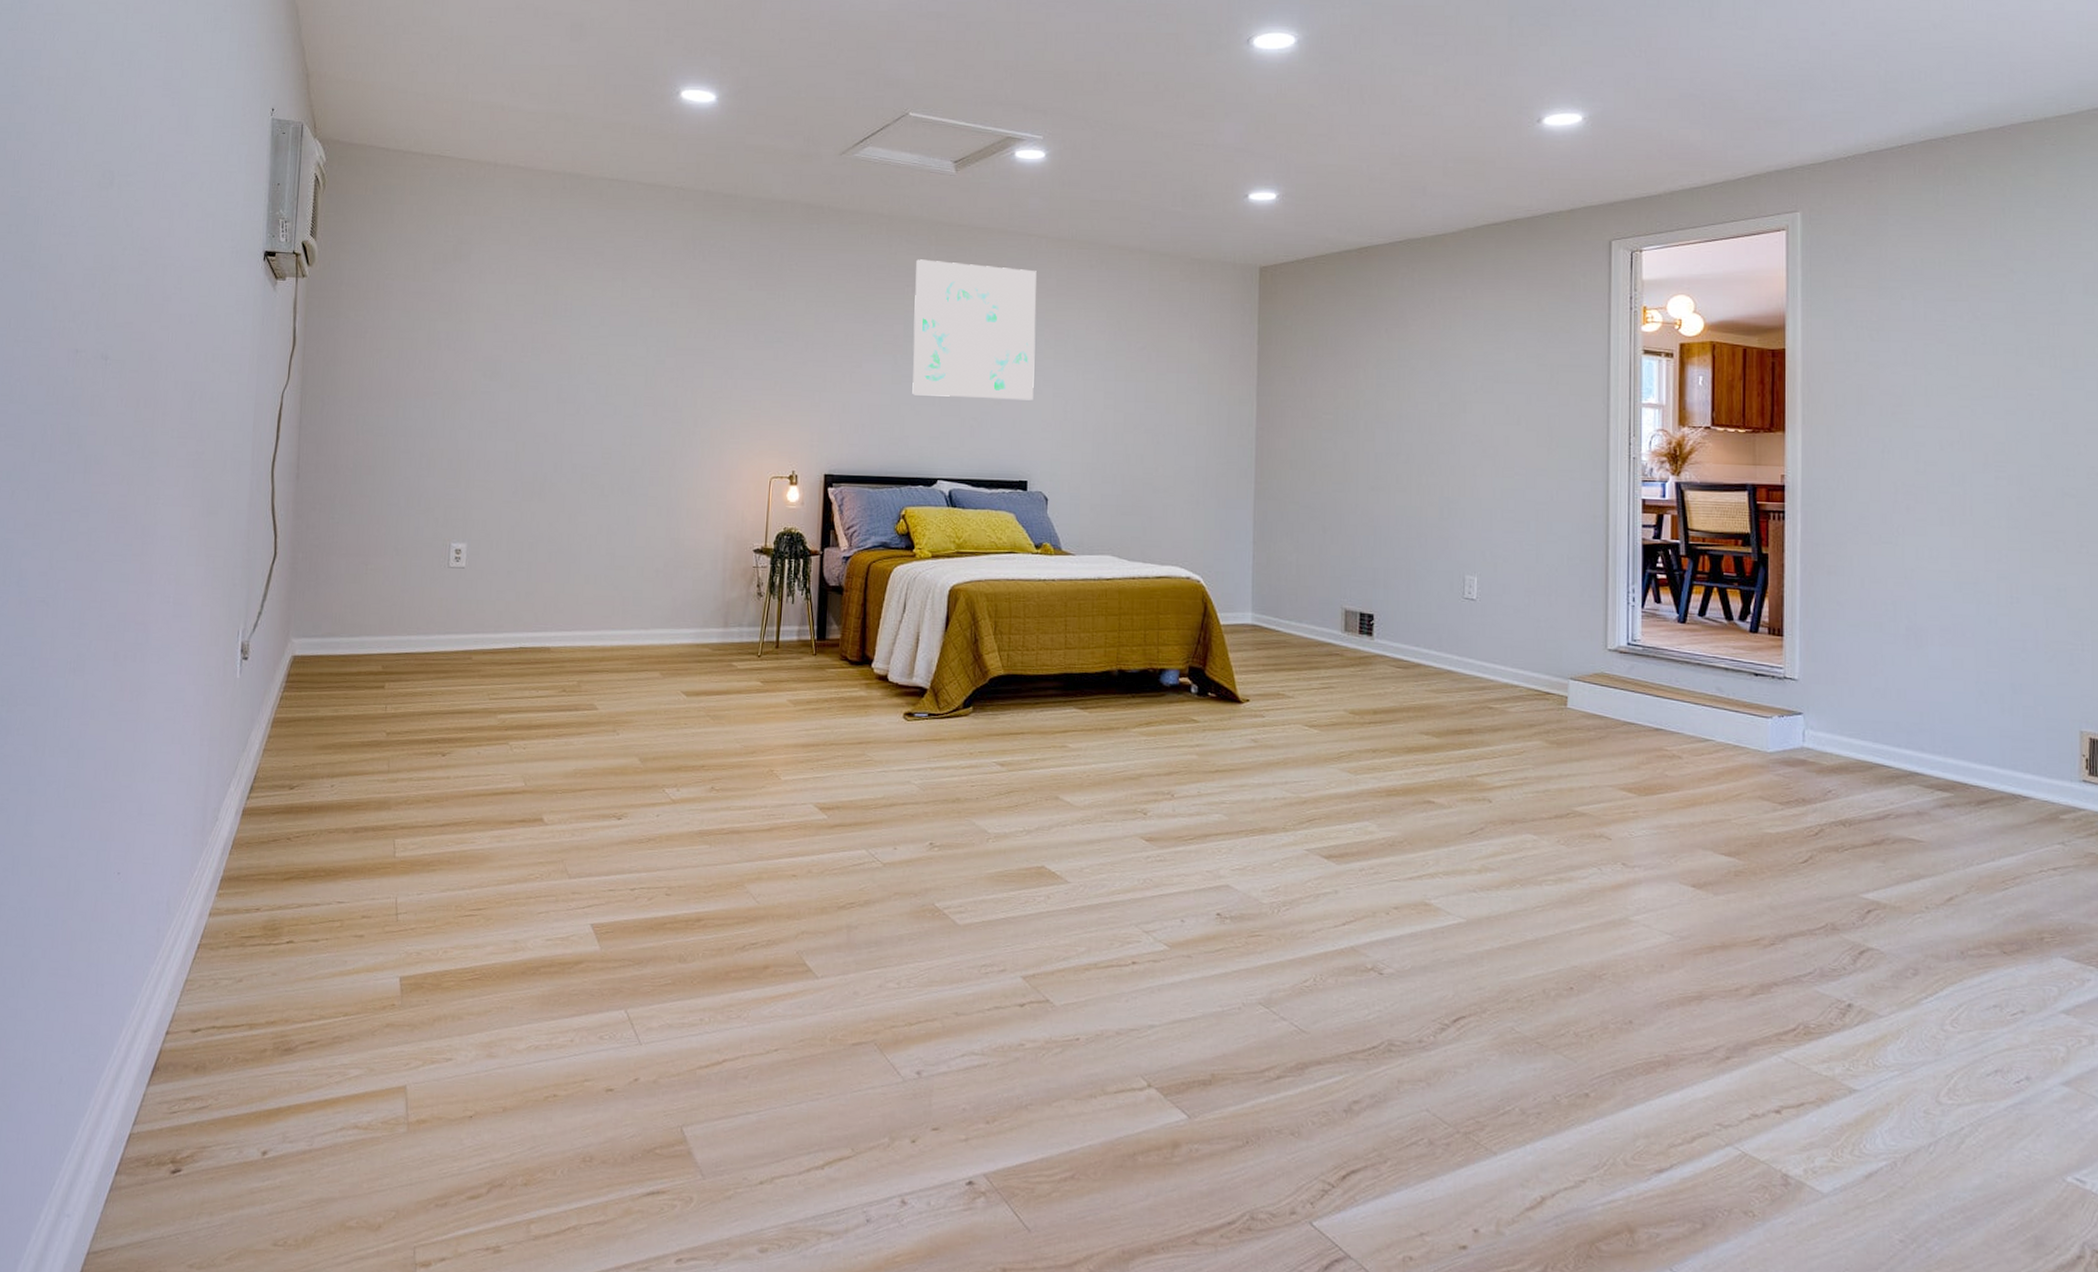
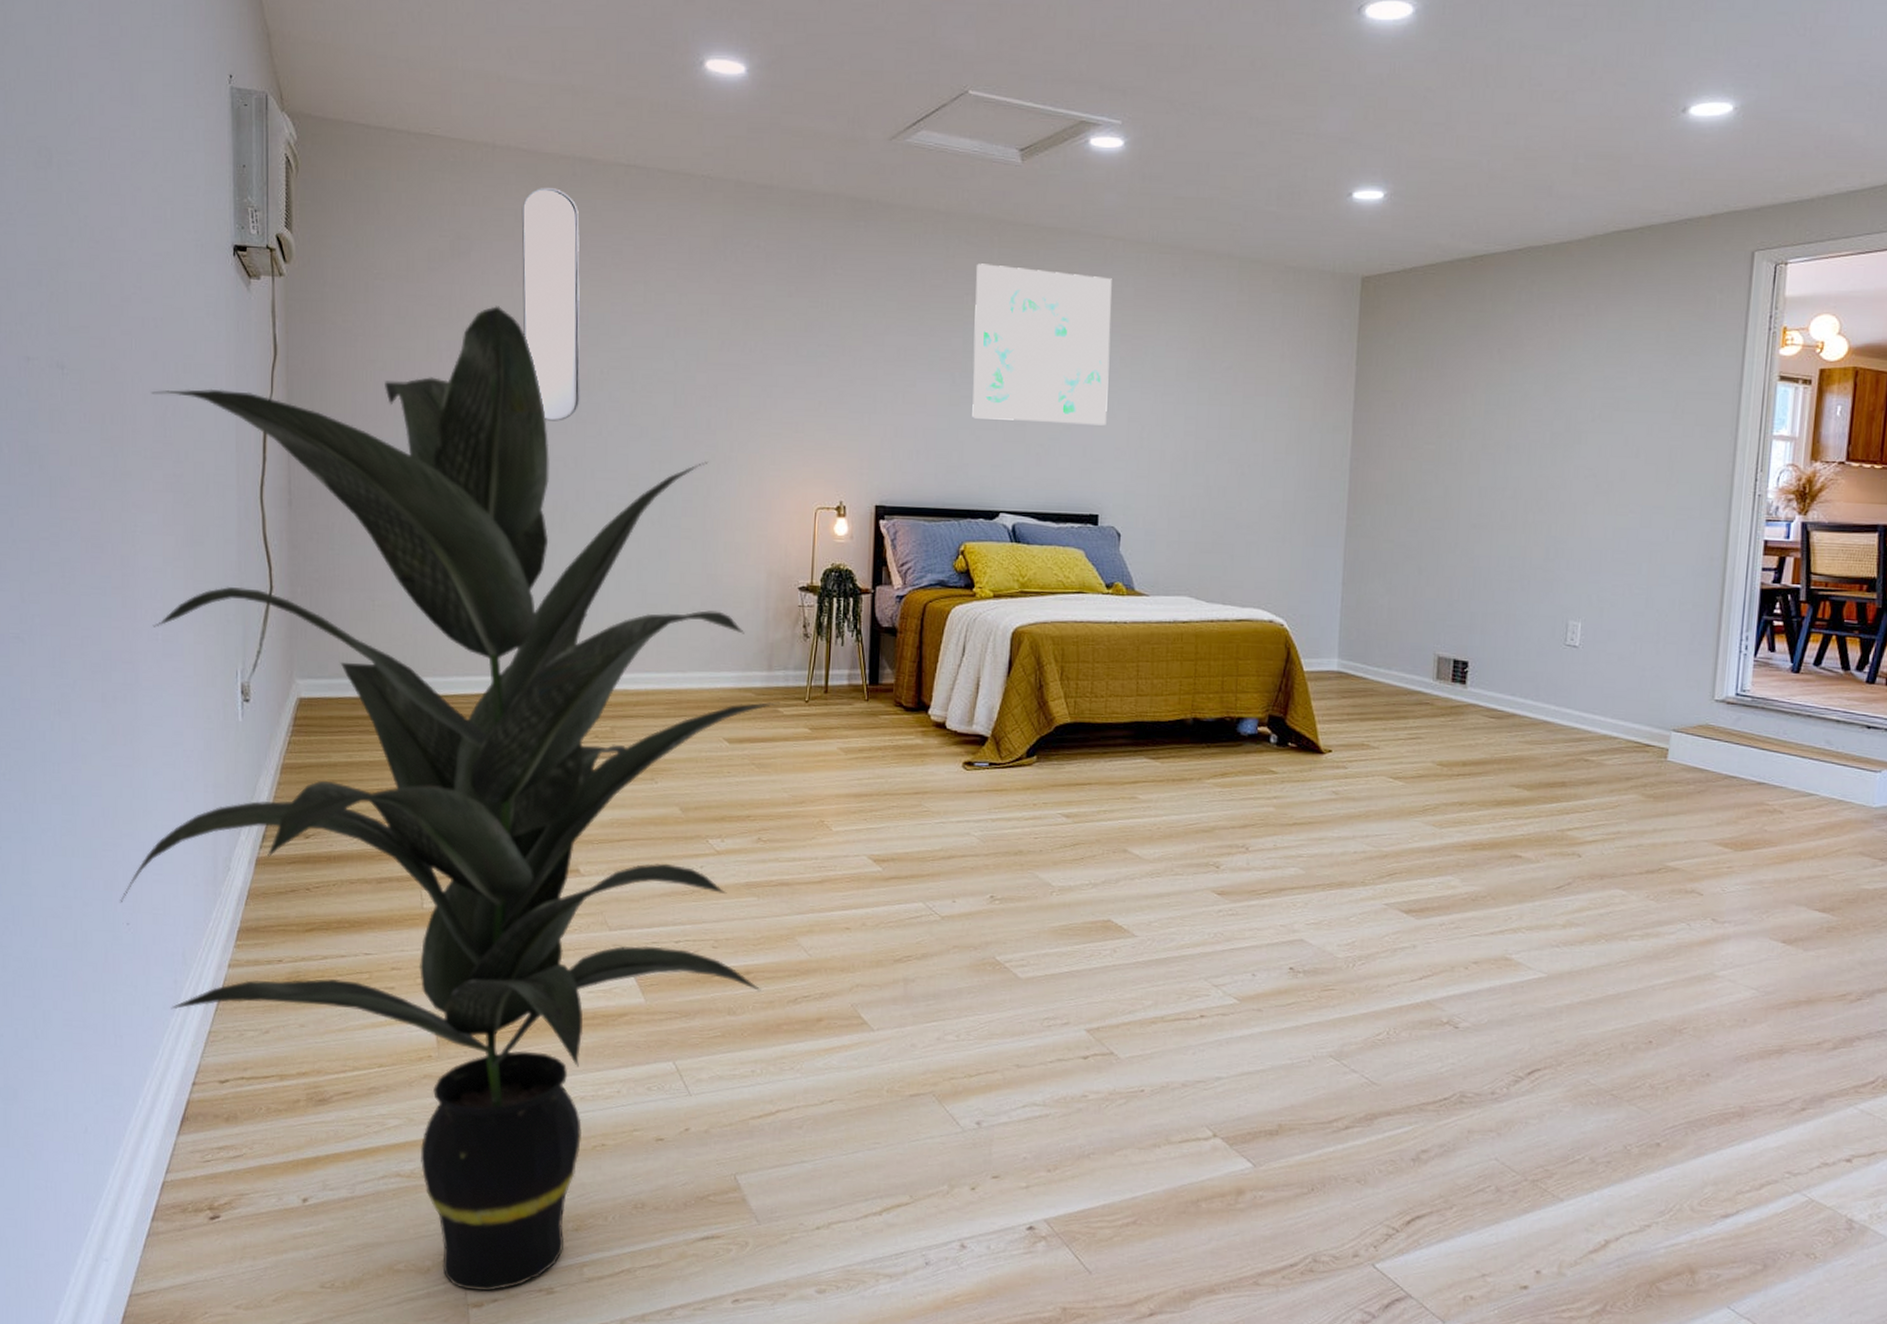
indoor plant: none [113,301,734,1250] -> present [120,306,780,1292]
home mirror: none [514,199,567,402] -> present [521,188,581,422]

